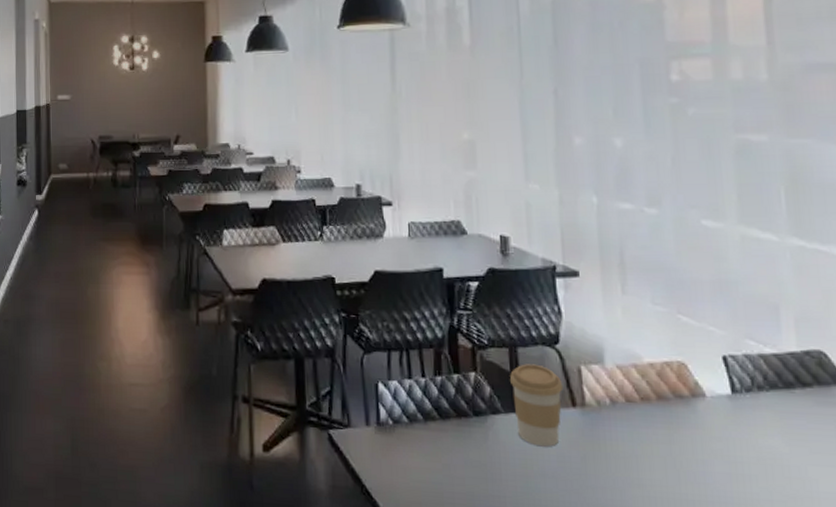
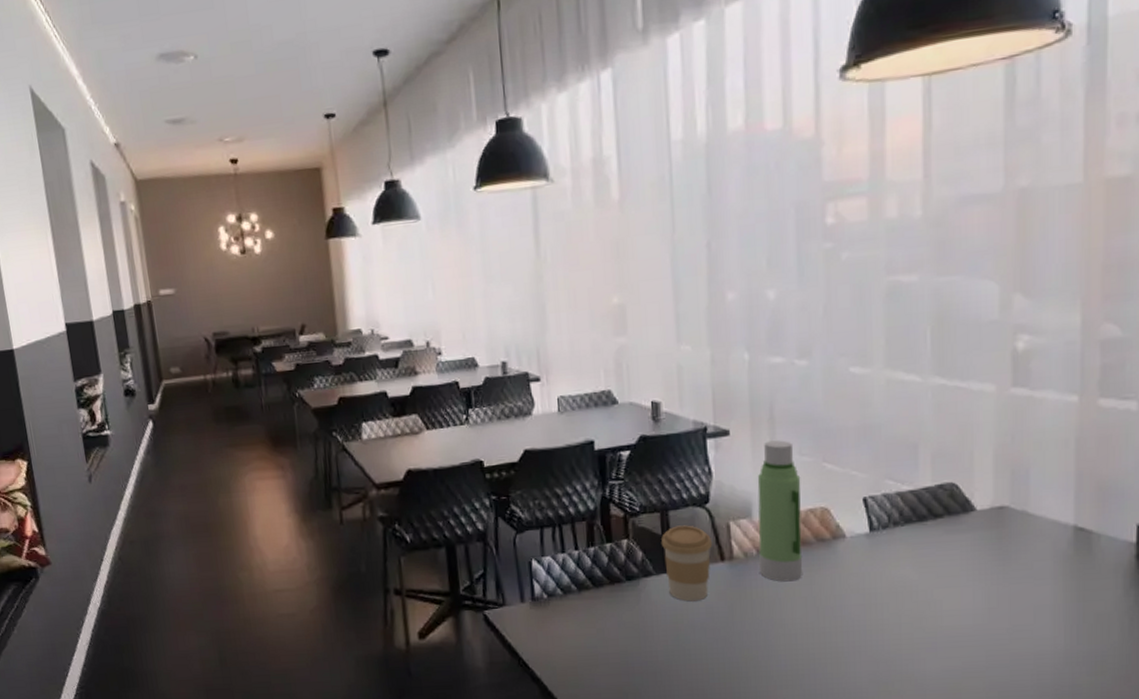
water bottle: none [609,286,661,438] -> present [757,440,803,582]

